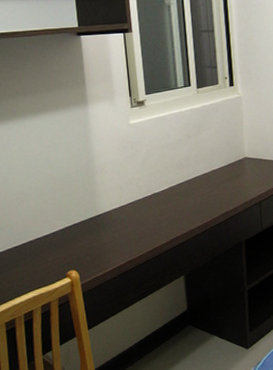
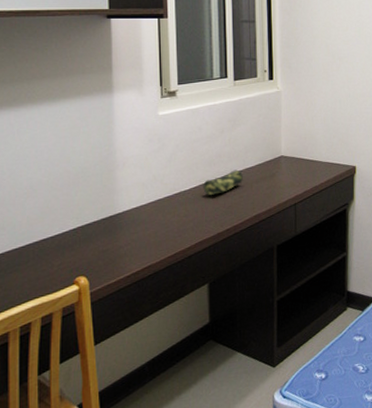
pencil case: none [174,171,210,197] -> present [203,169,243,196]

